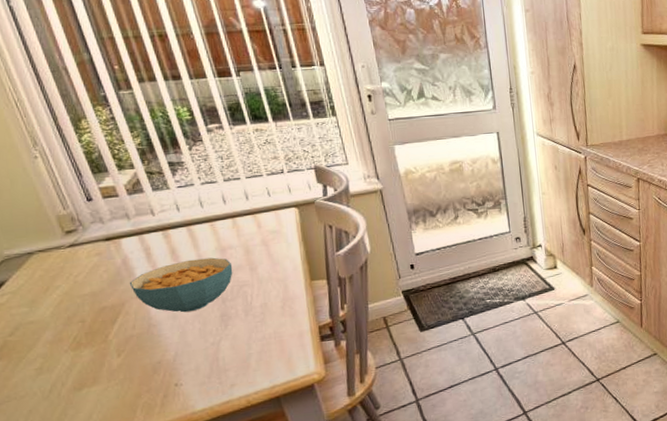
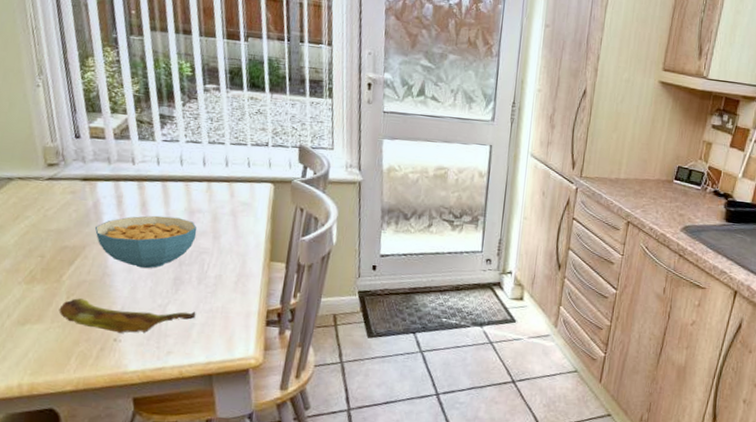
banana: none [112,342,250,379] -> present [59,298,196,333]

